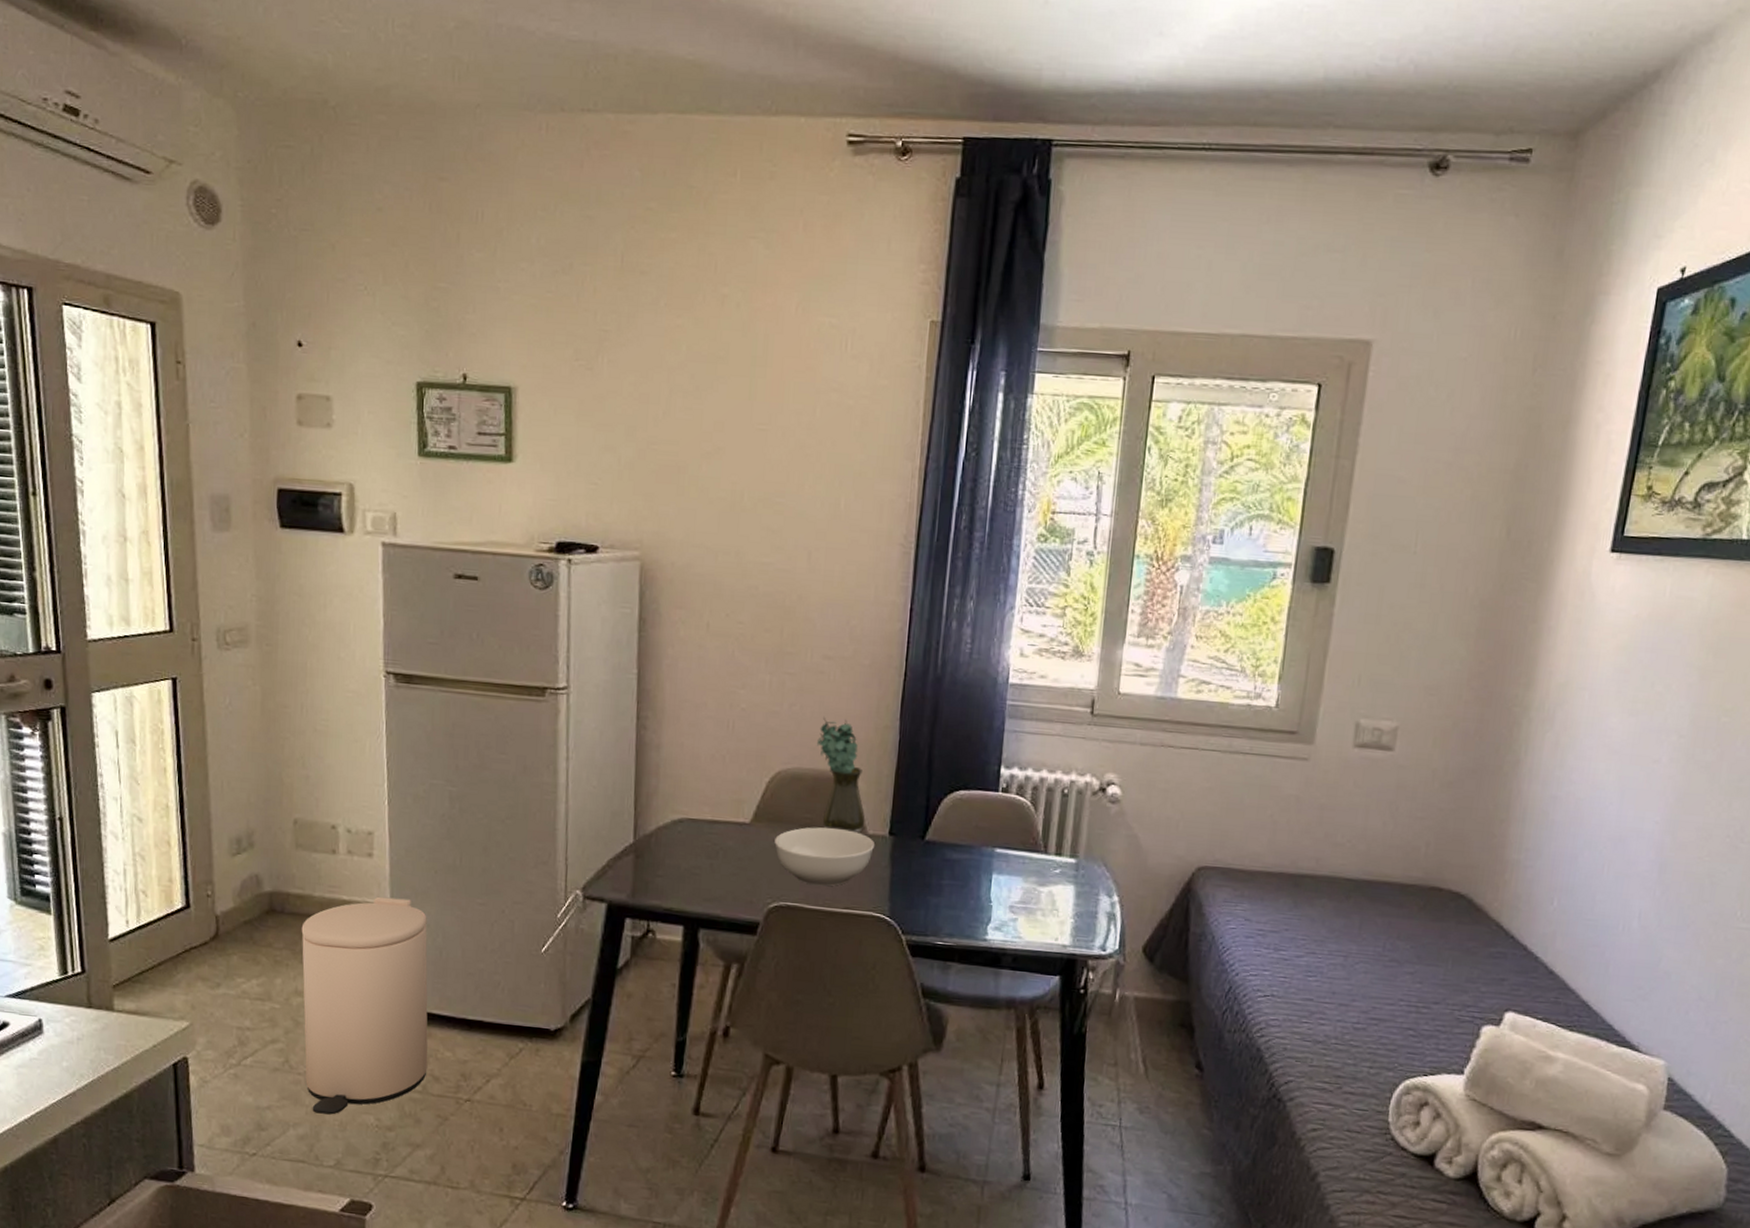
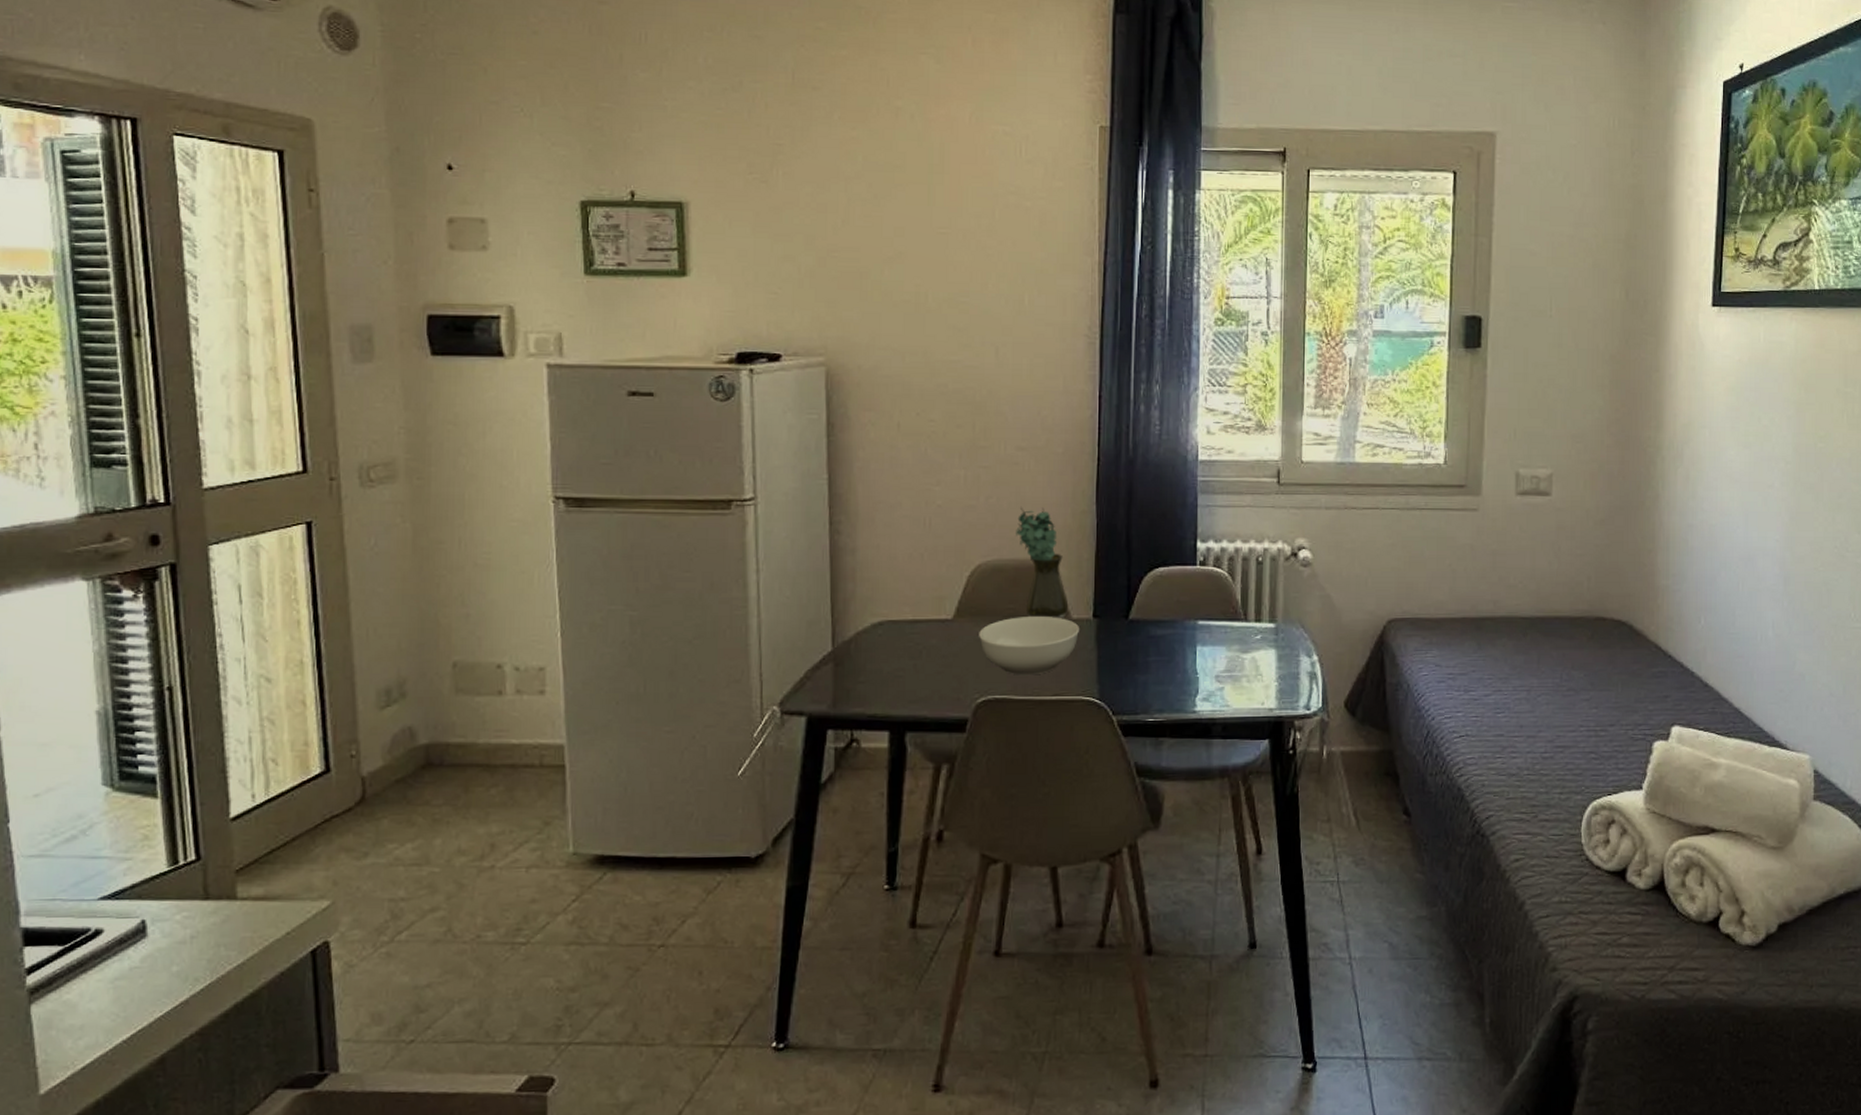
pedal bin: present [301,896,428,1115] -> none [464,735,615,984]

